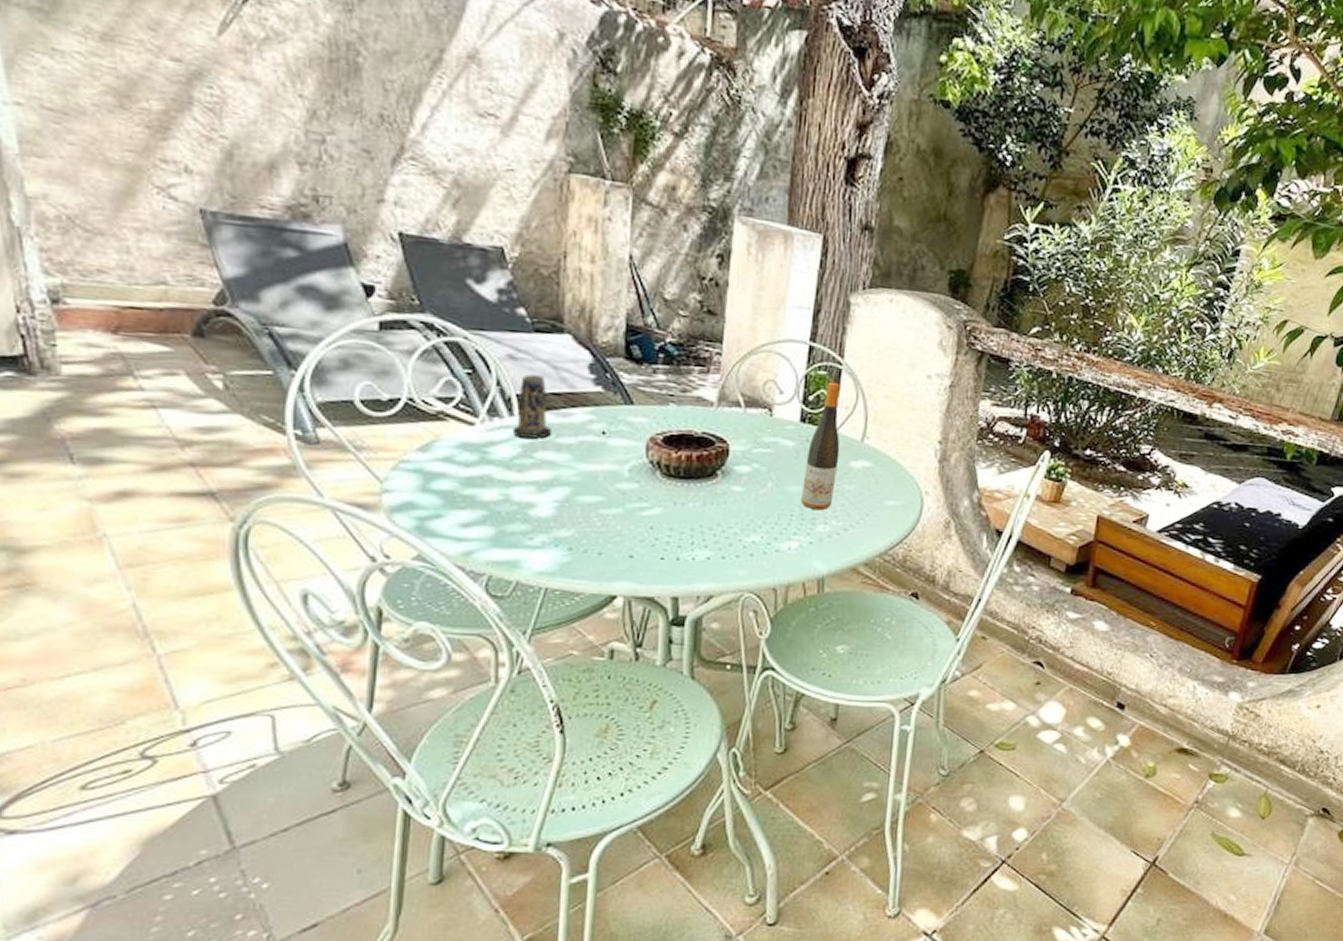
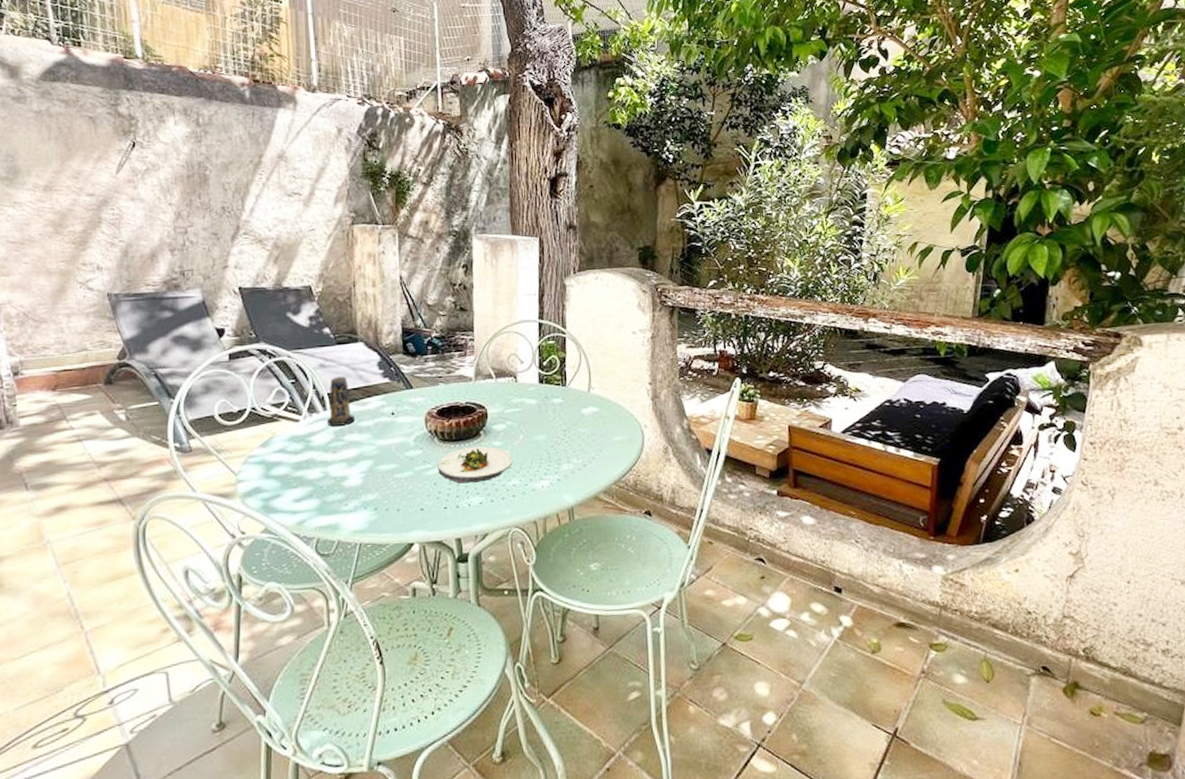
salad plate: none [657,488,755,533] -> present [438,446,513,484]
wine bottle: present [801,381,840,511] -> none [547,348,573,453]

